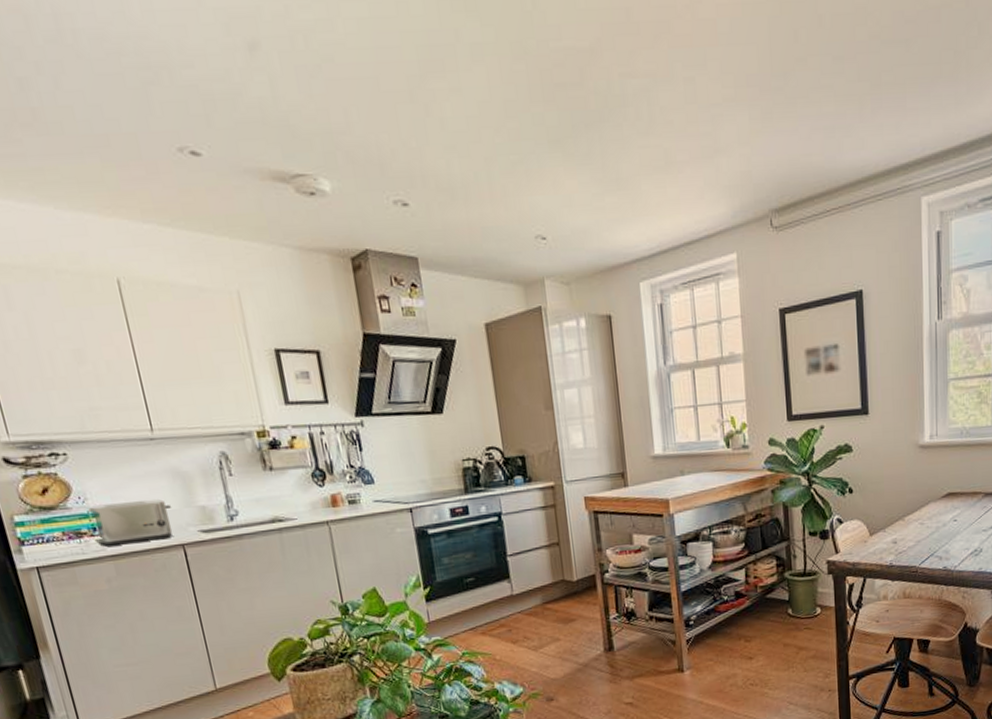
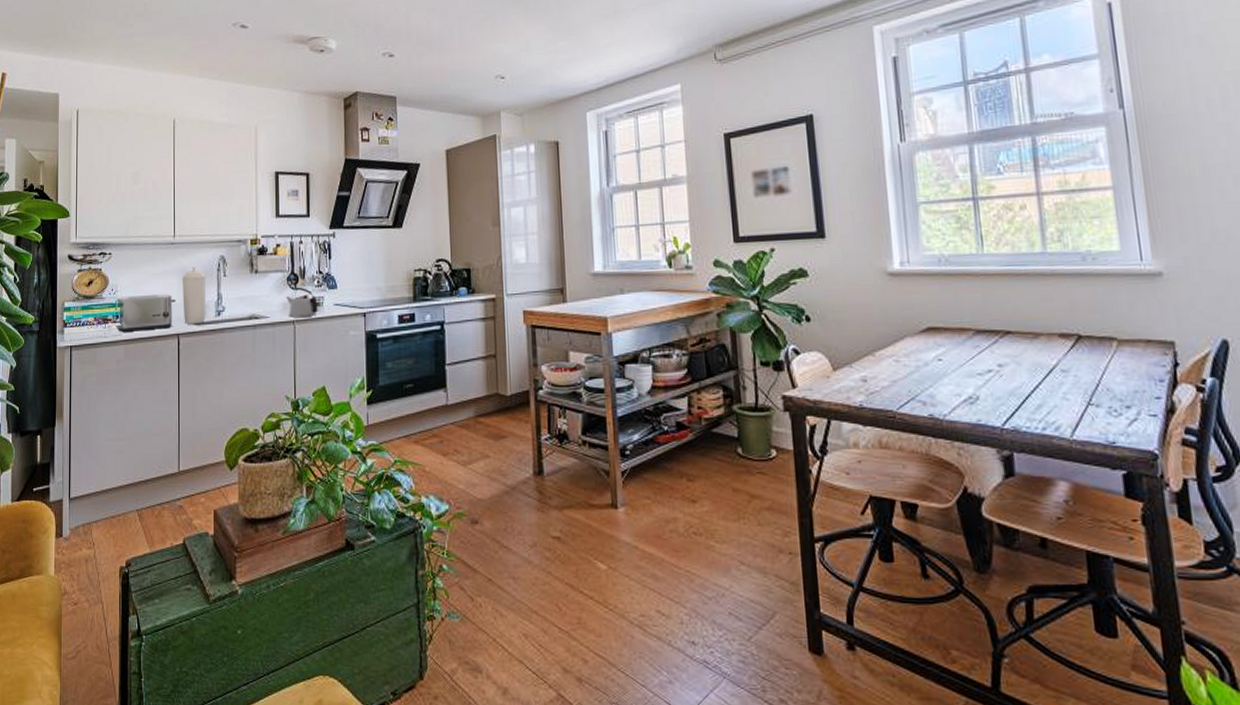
canister: none [174,466,216,533] -> present [182,267,206,324]
kettle: none [314,483,356,519] -> present [286,287,318,318]

